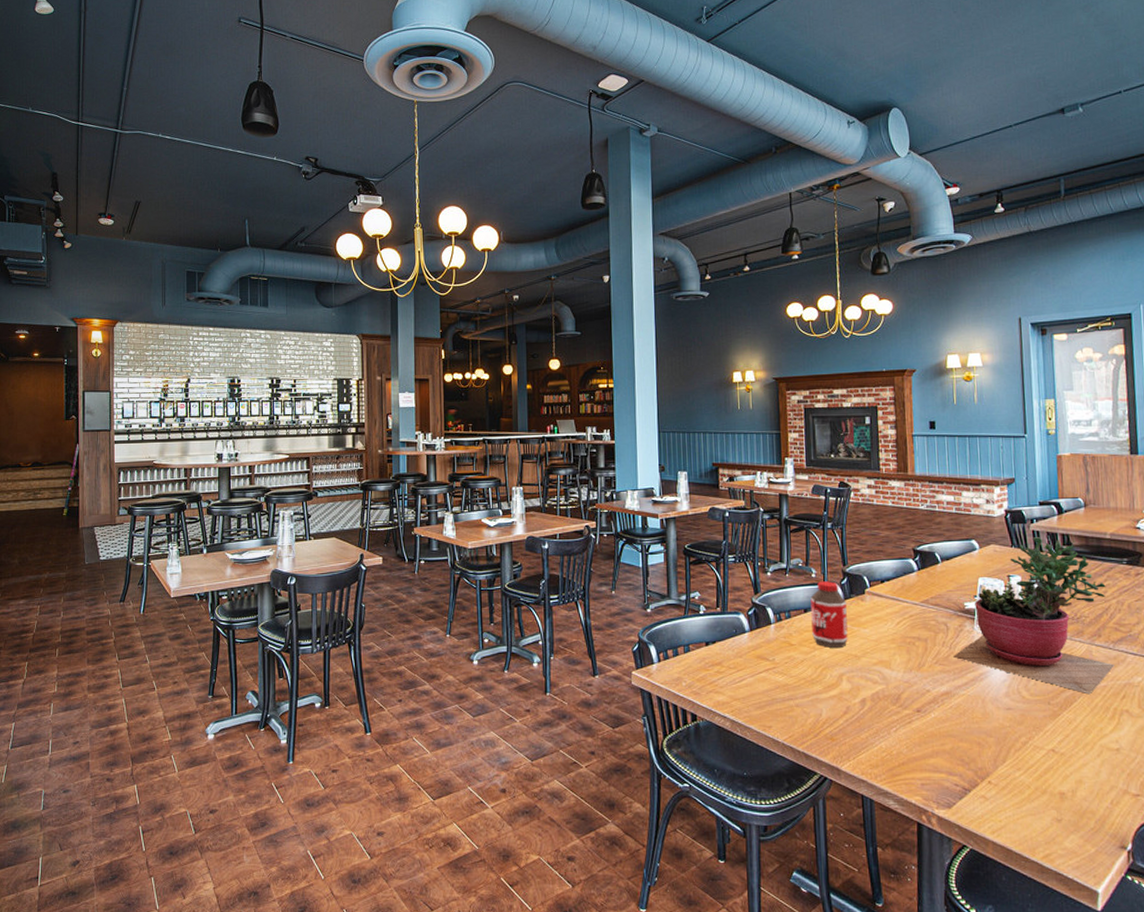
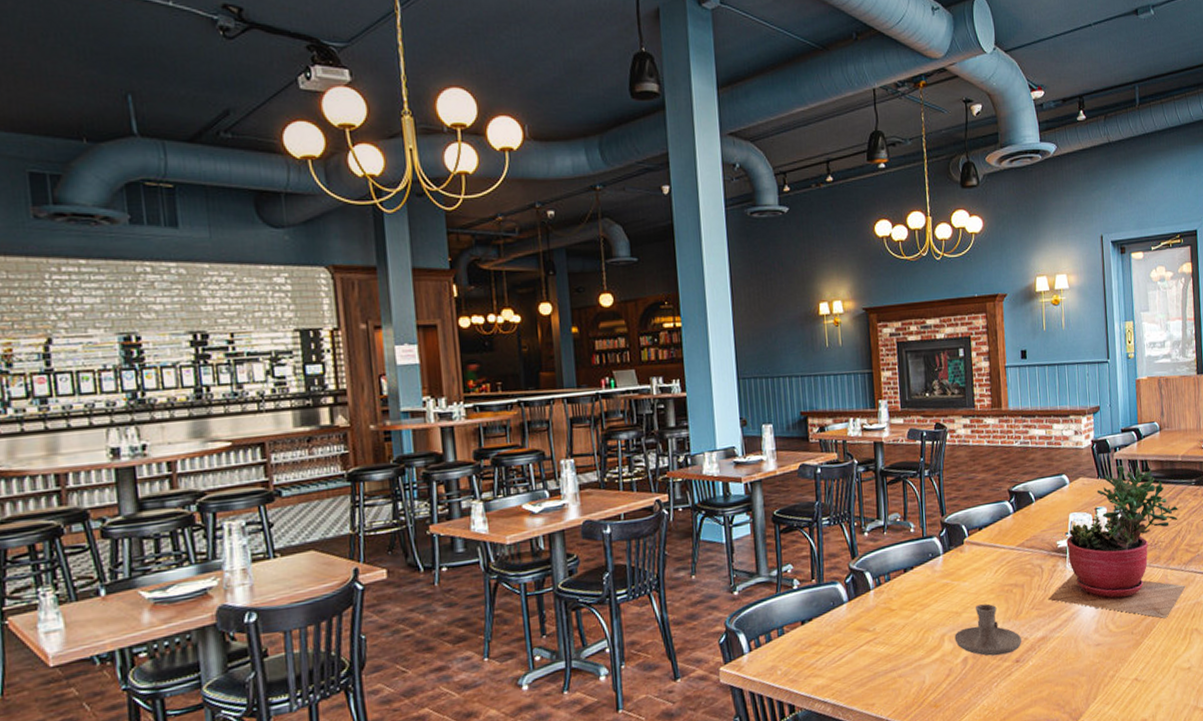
bottle: present [810,581,848,648] -> none [910,534,949,608]
candle holder: none [853,652,924,703] -> present [954,604,1022,656]

